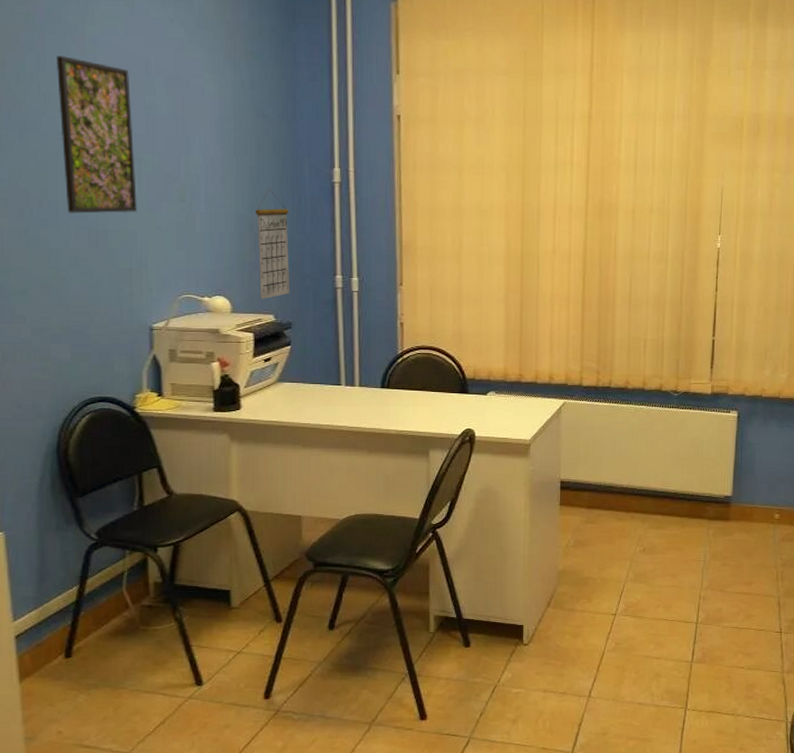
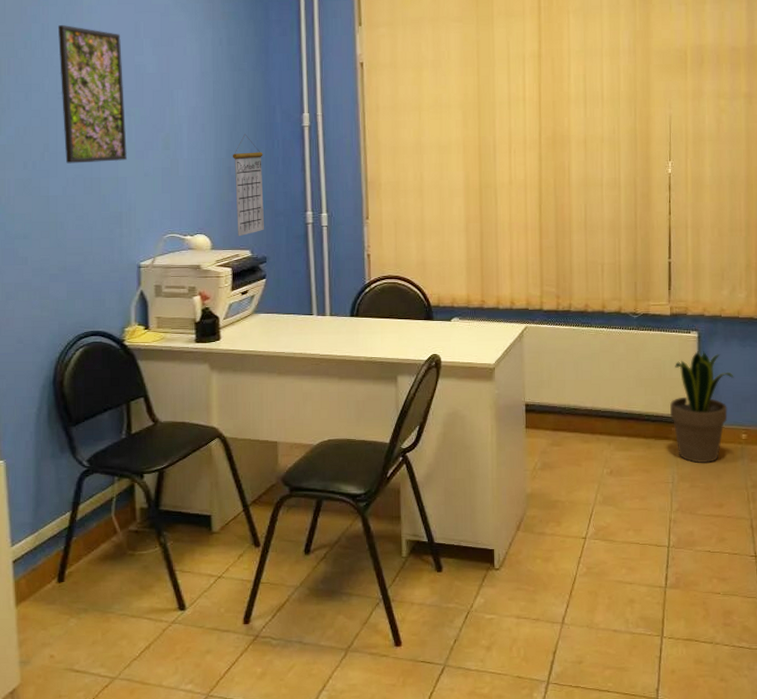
potted plant: none [706,431,771,542] -> present [670,351,734,463]

